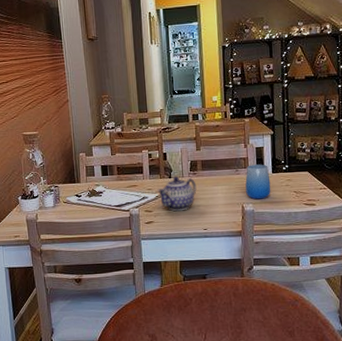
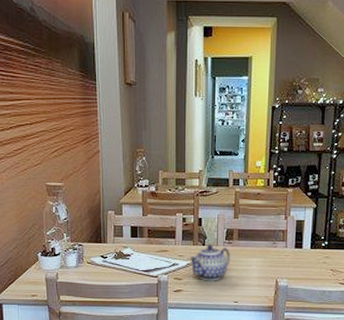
cup: present [245,164,271,200] -> none [282,238,308,275]

